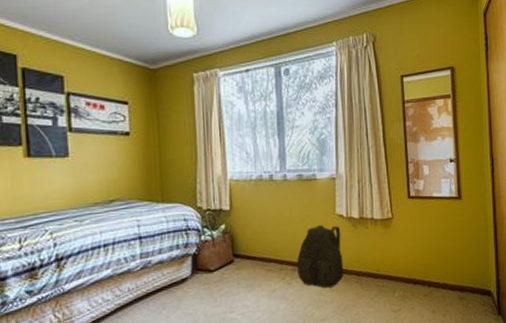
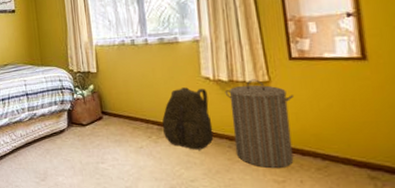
laundry hamper: none [355,216,410,299] -> present [224,79,294,169]

